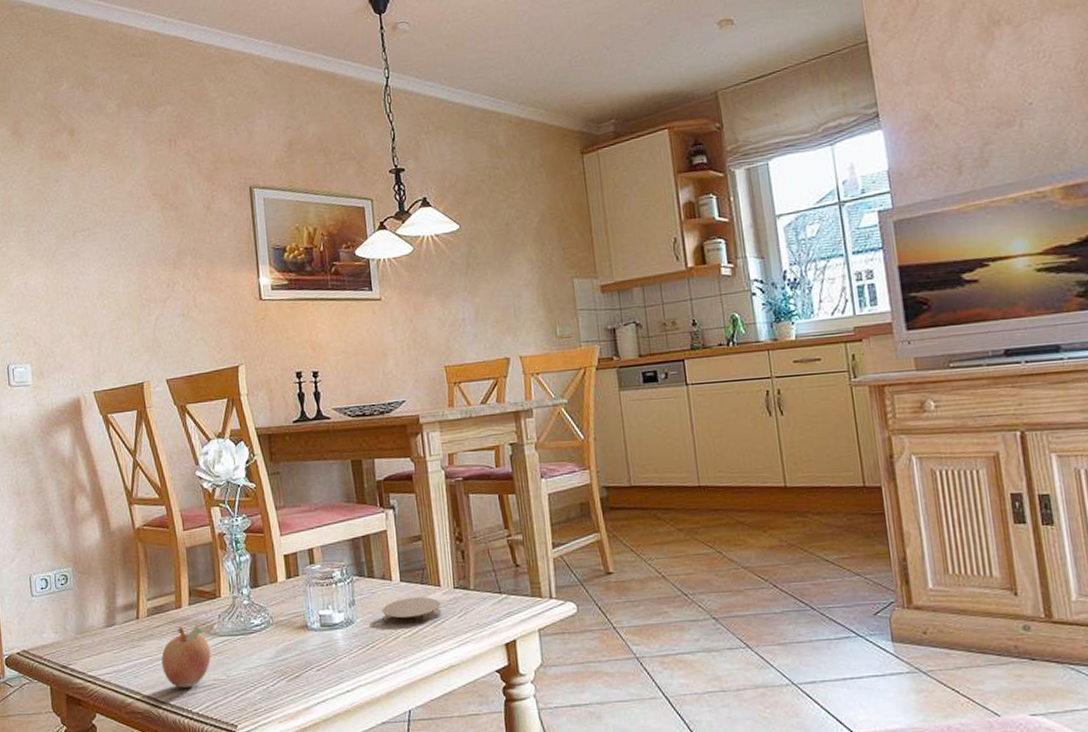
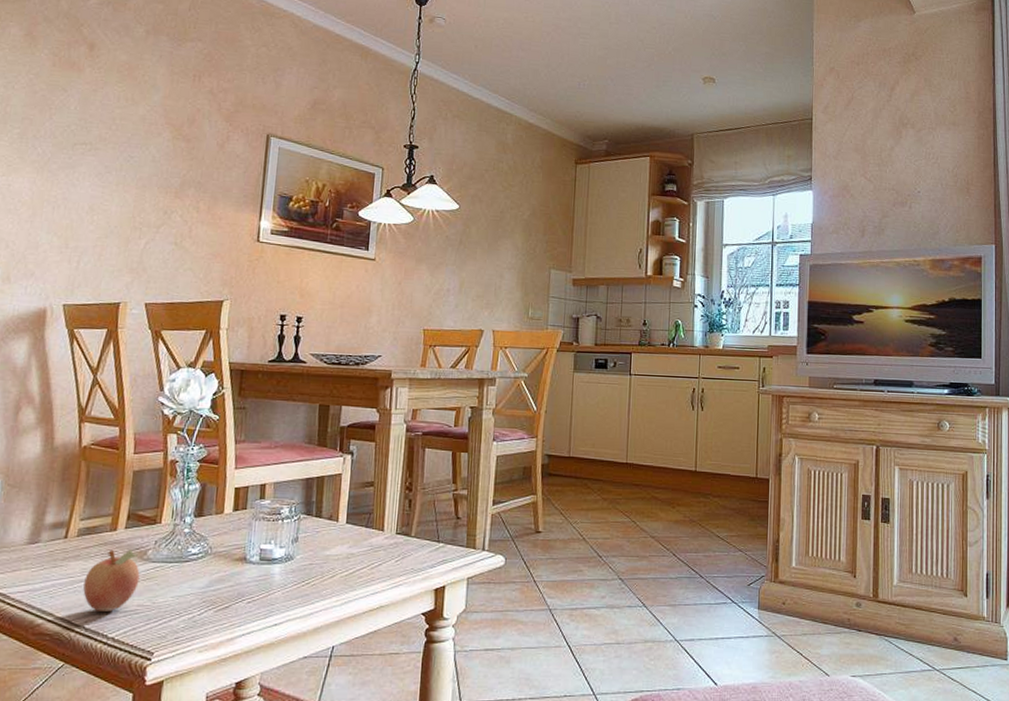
coaster: present [382,596,442,625] -> none [322,539,382,564]

